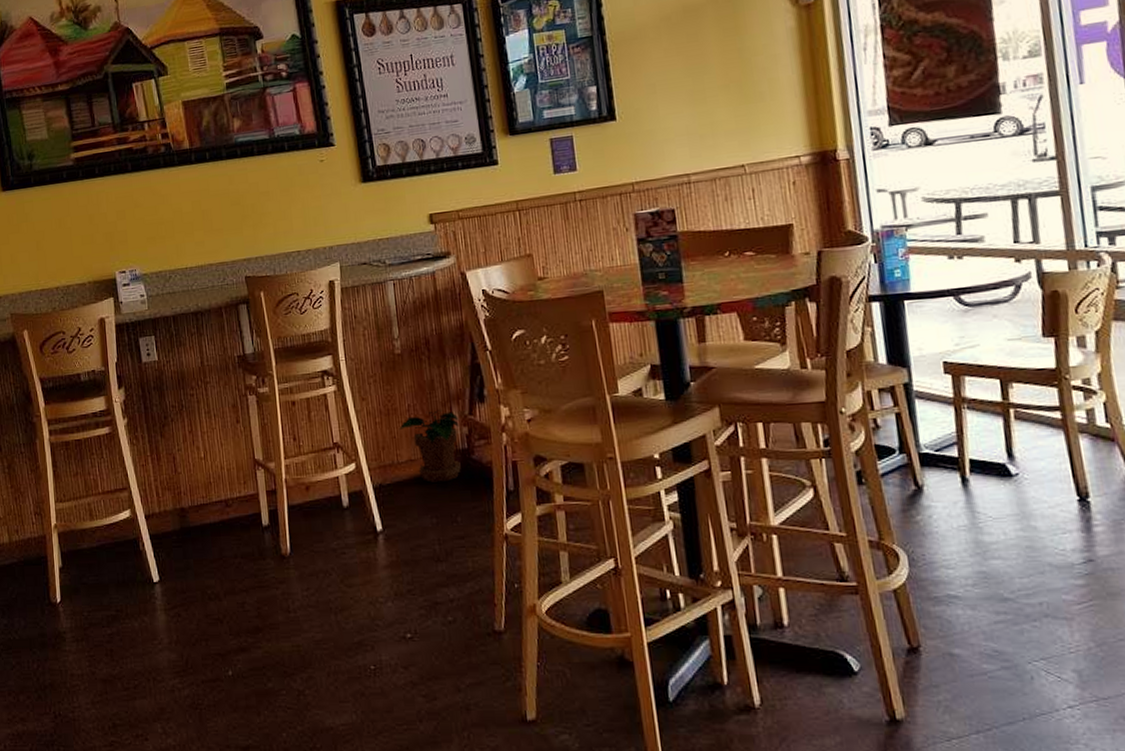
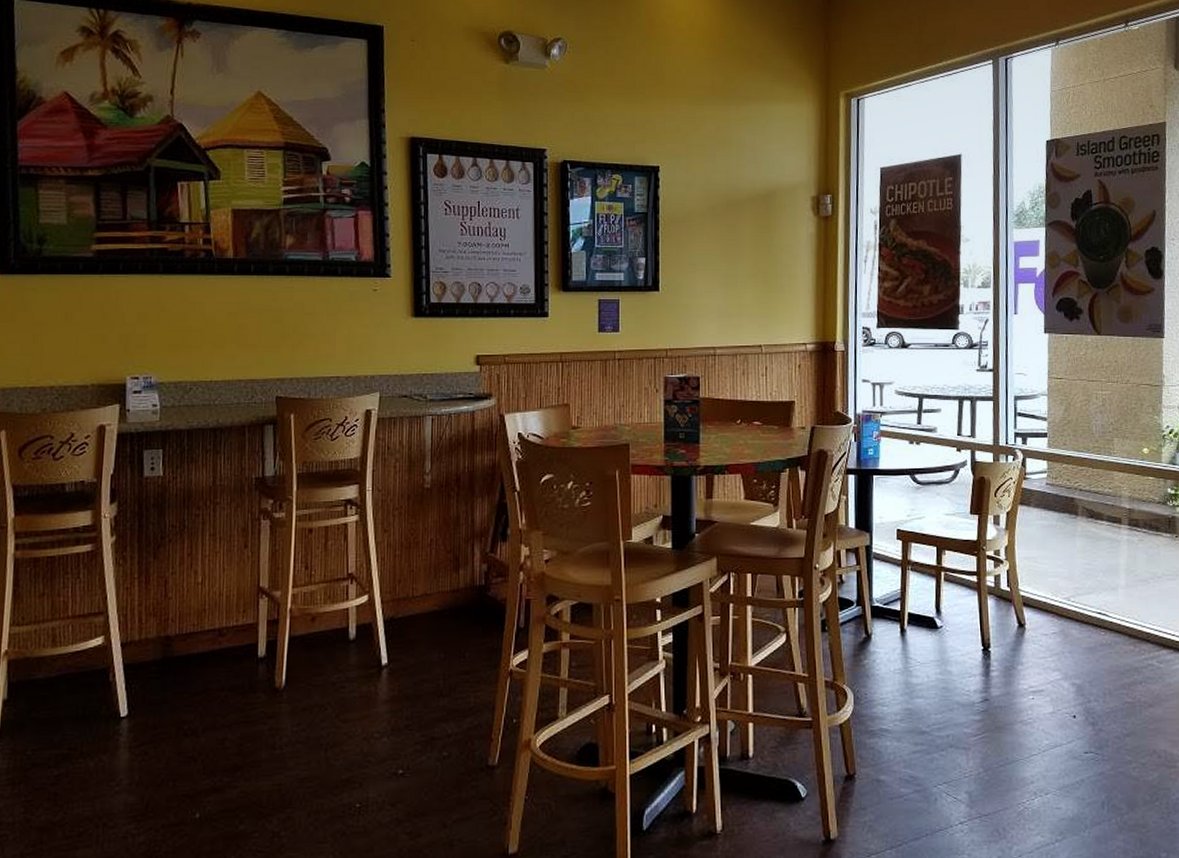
potted plant: present [399,410,461,483] -> none [418,546,480,617]

